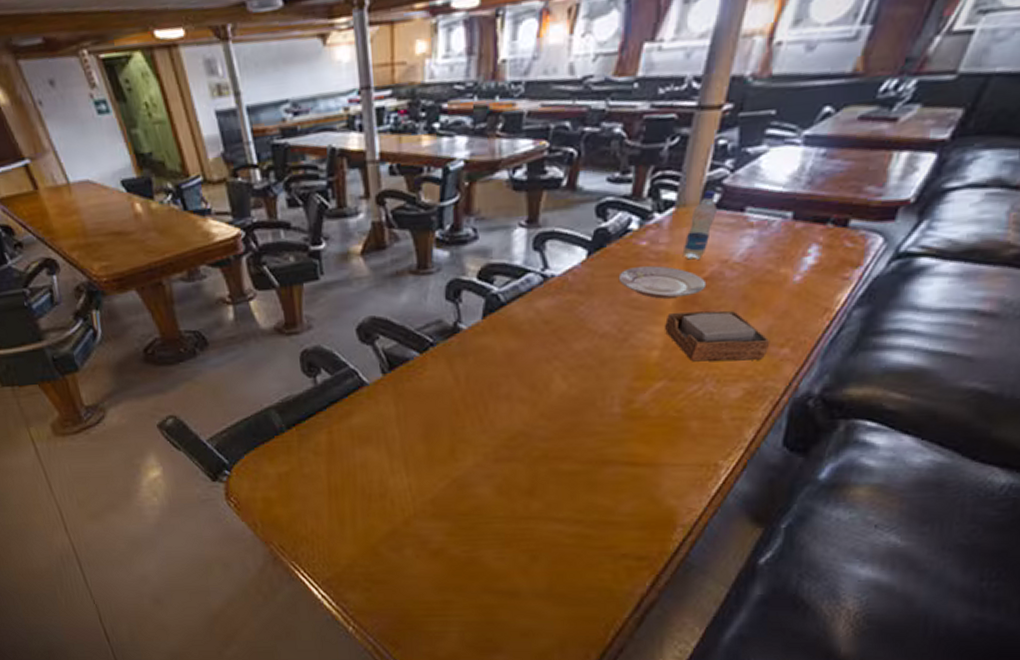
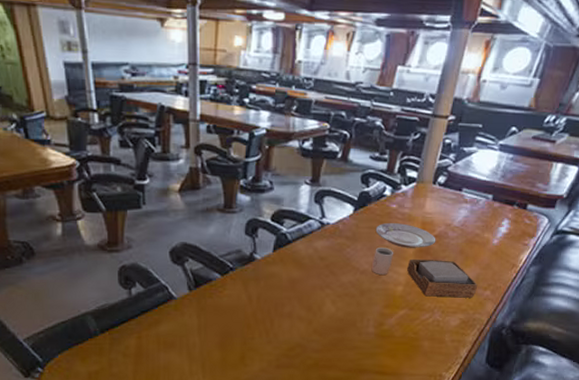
mug: none [614,301,646,337] -> present [371,248,394,275]
bottle: present [682,190,717,260] -> none [420,173,444,222]

